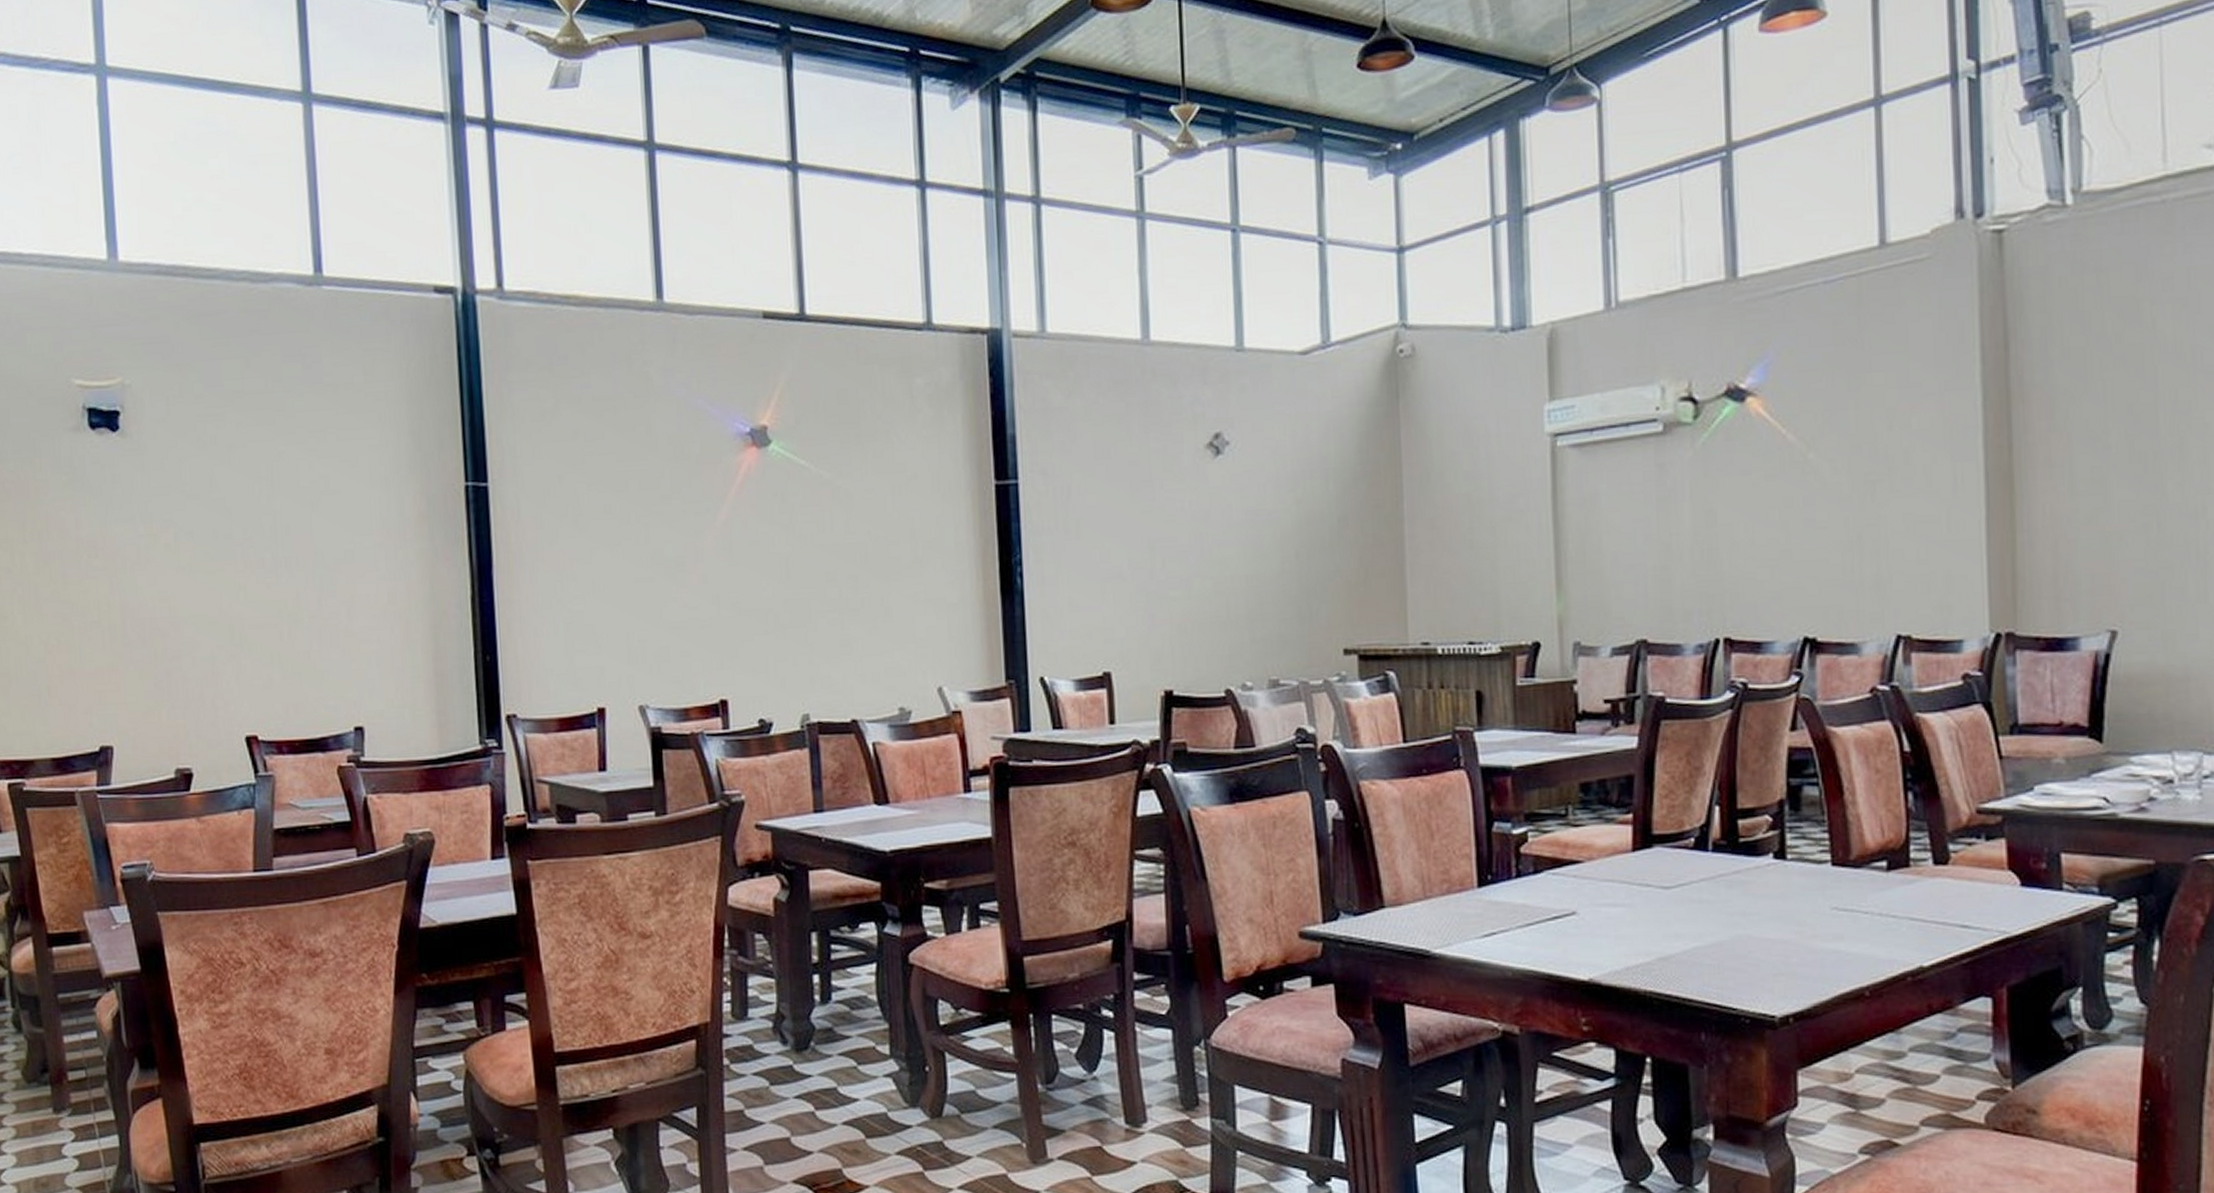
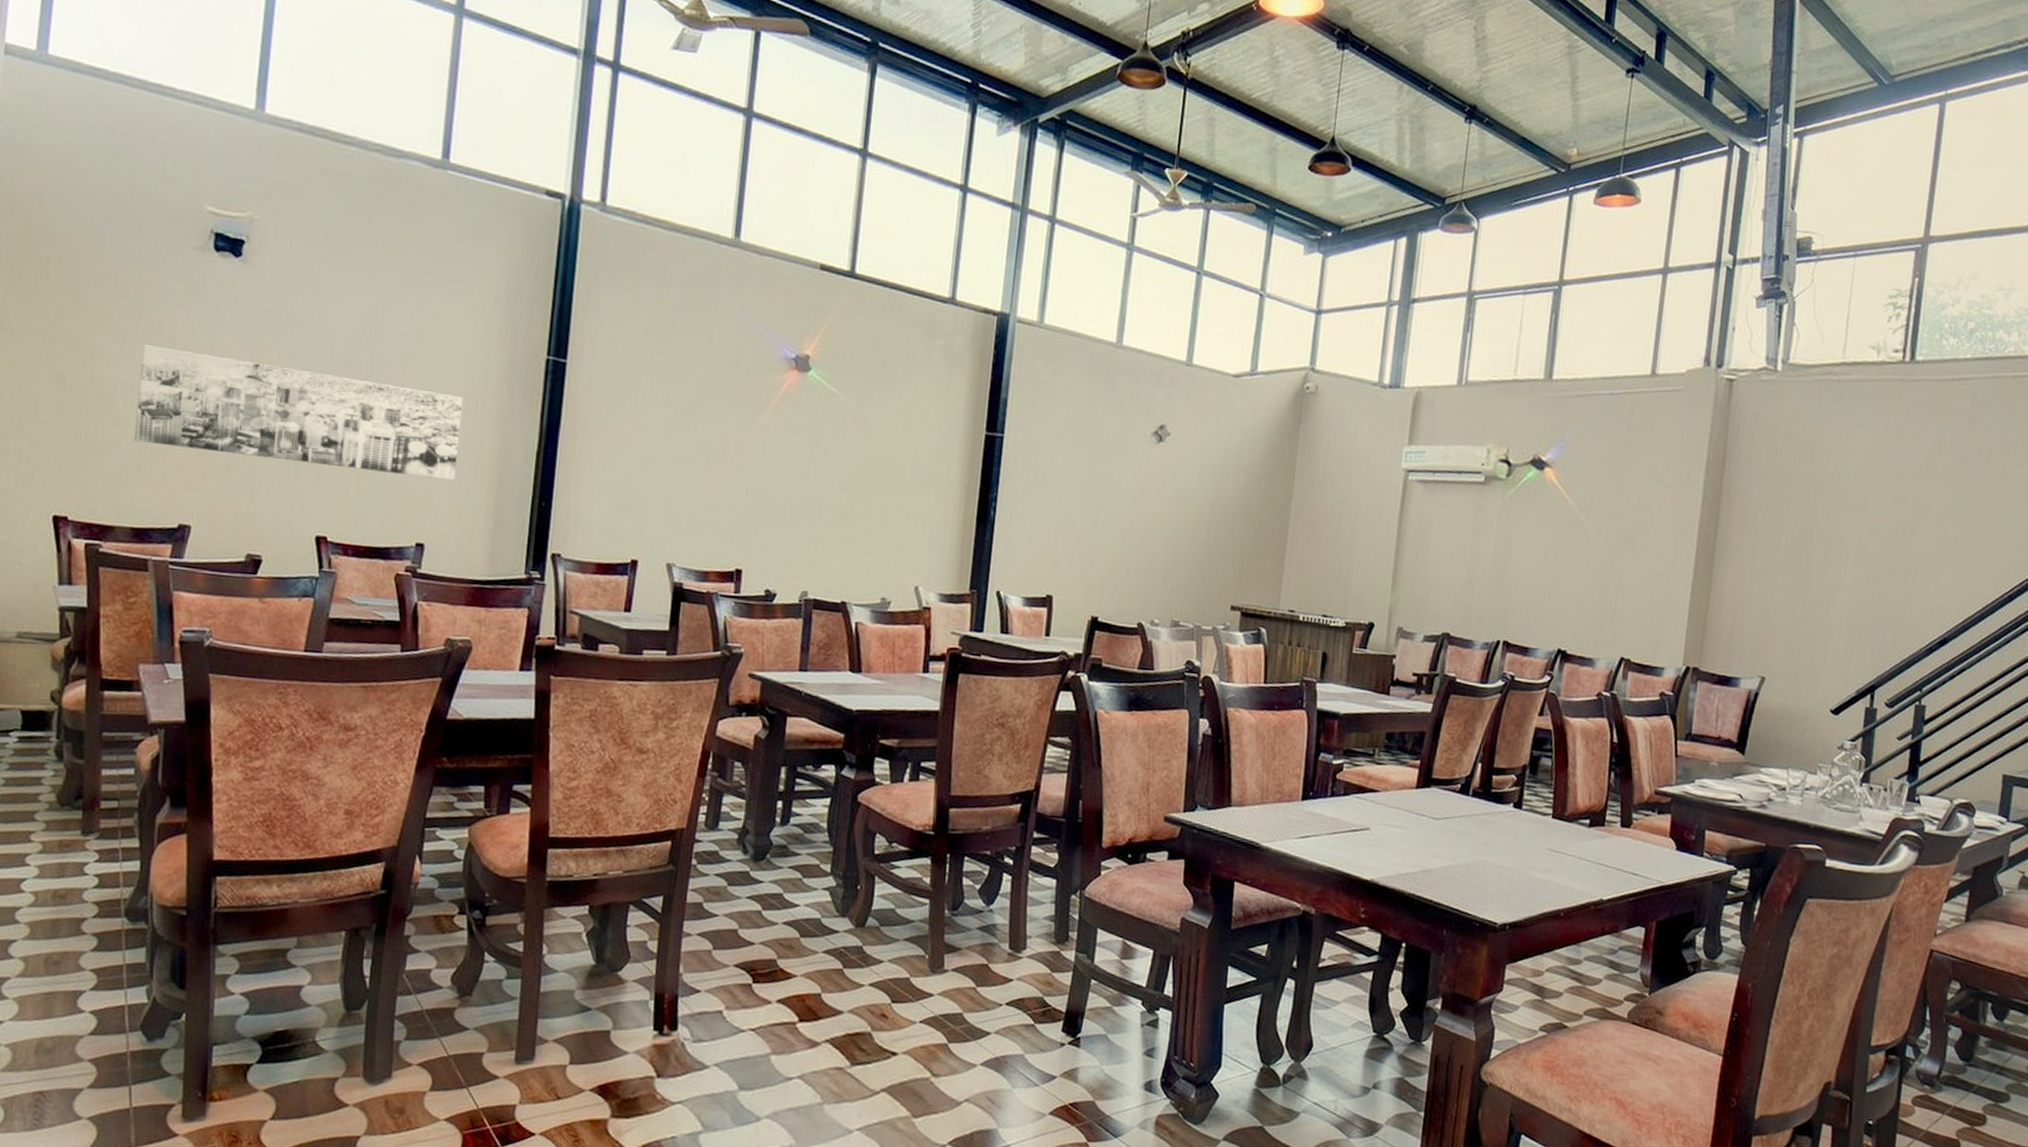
wall art: none [33,547,385,660] -> present [134,345,464,481]

